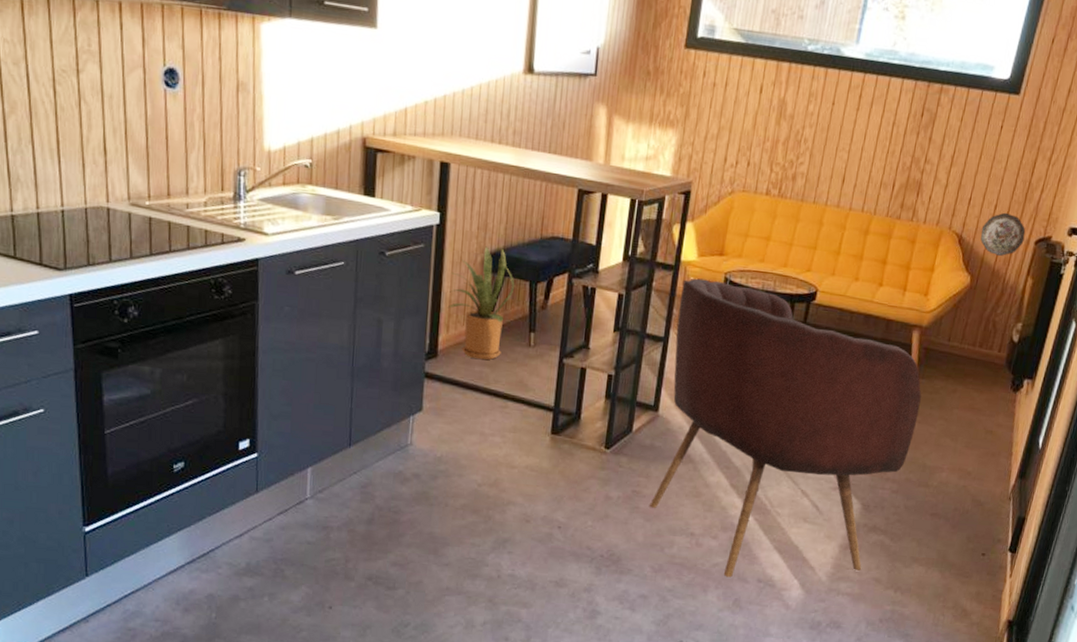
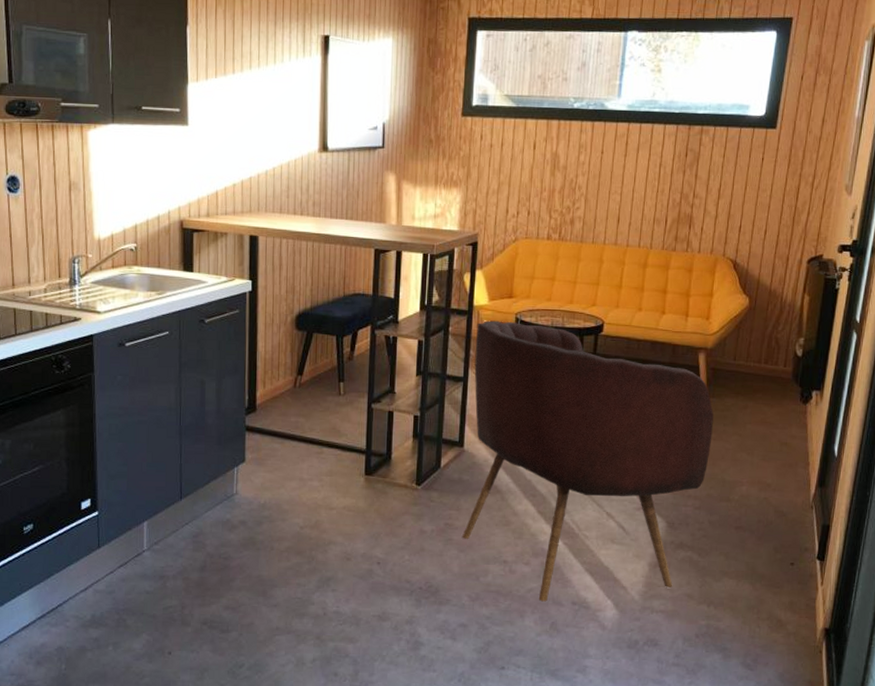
house plant: present [447,246,515,360] -> none [263,307,323,411]
decorative plate: present [980,212,1026,256] -> none [754,236,797,277]

